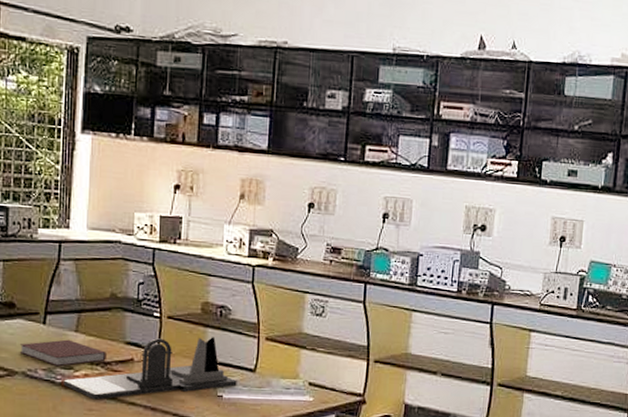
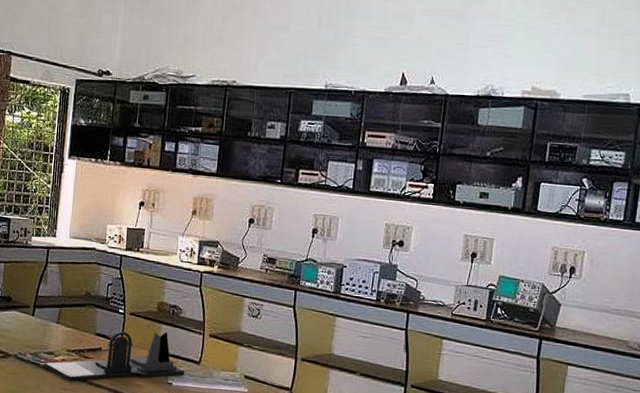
notebook: present [19,339,106,367] -> none [13,329,80,352]

